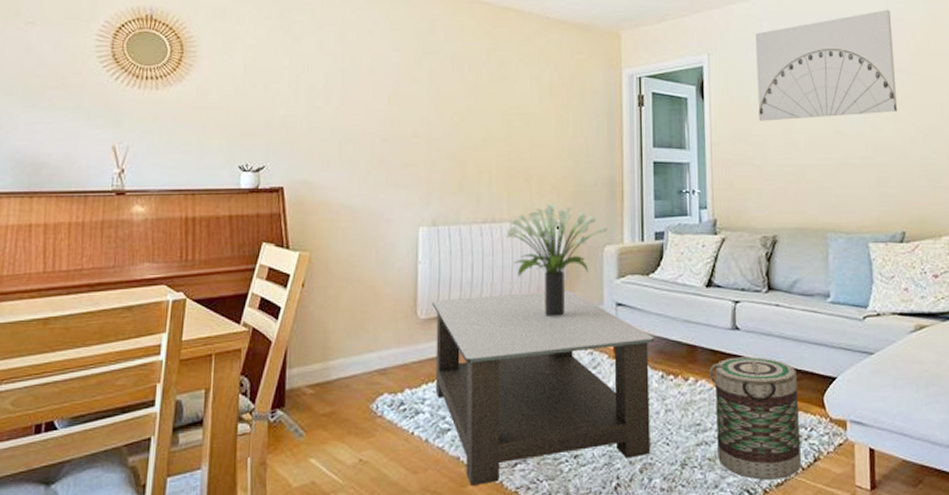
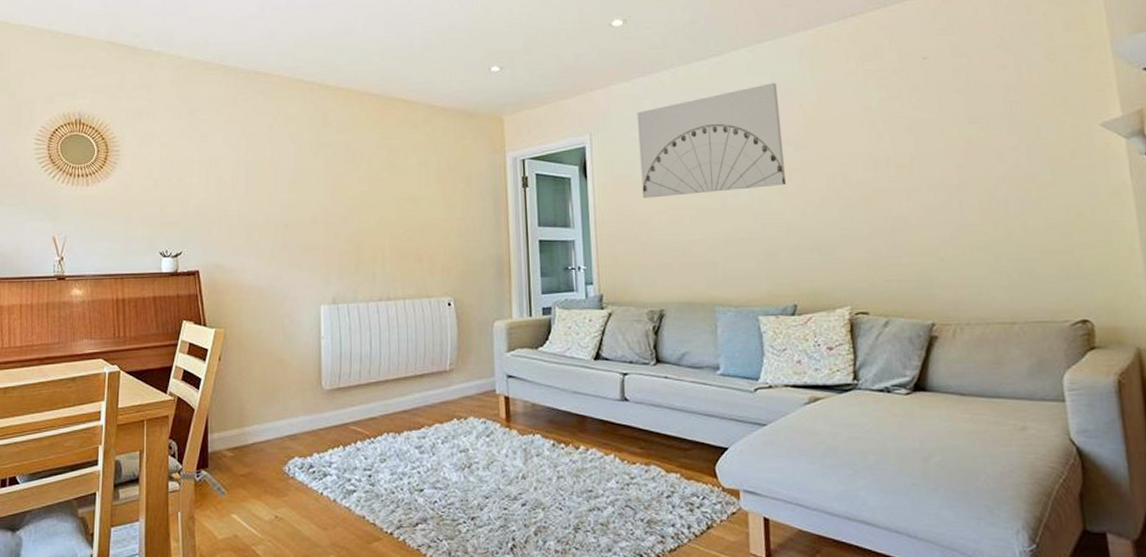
coffee table: present [432,290,655,487] -> none [335,363,545,544]
potted plant: present [506,203,608,318] -> none [401,282,497,389]
basket: present [709,357,801,480] -> none [599,427,694,545]

